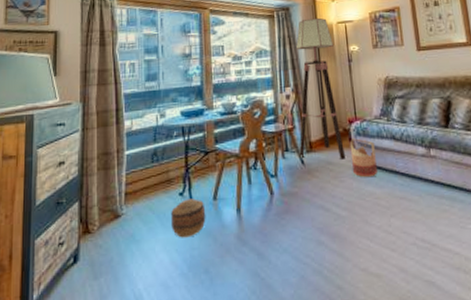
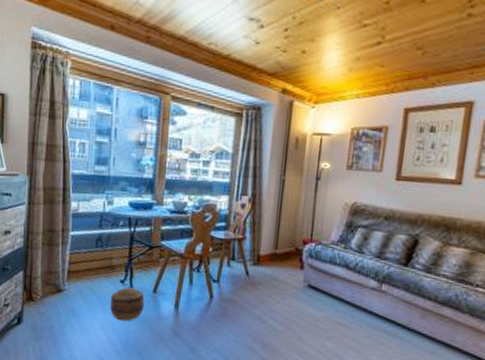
floor lamp: present [296,17,345,159] -> none [245,123,304,278]
basket: present [349,138,377,178] -> none [297,259,325,300]

